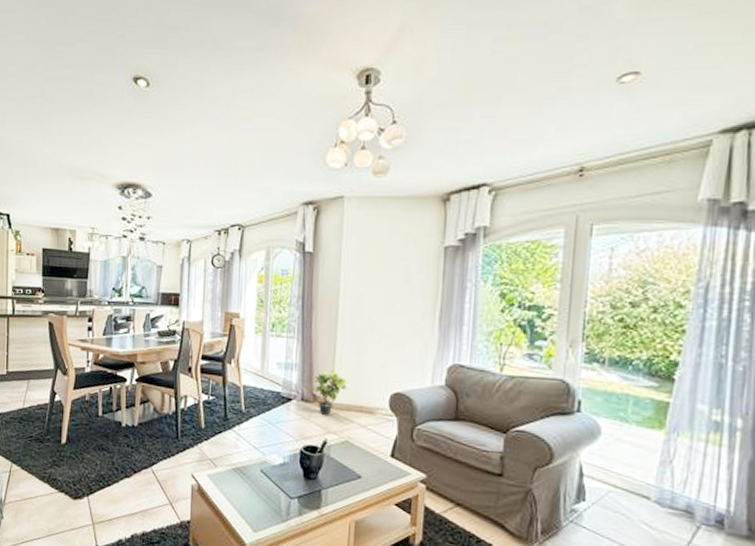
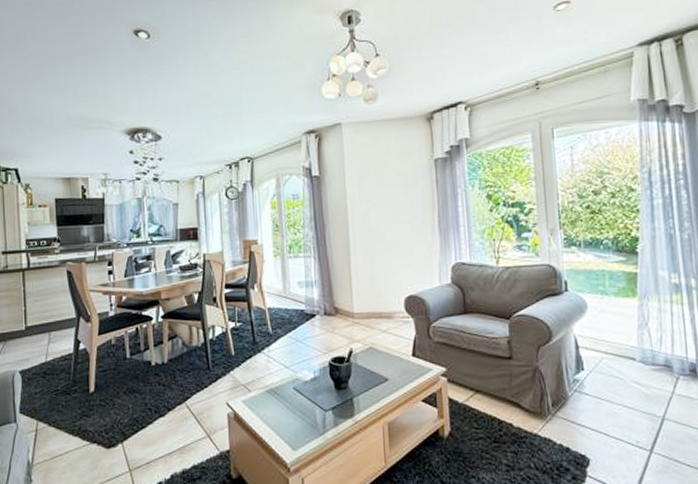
potted plant: present [313,370,347,415] -> none [333,283,365,325]

